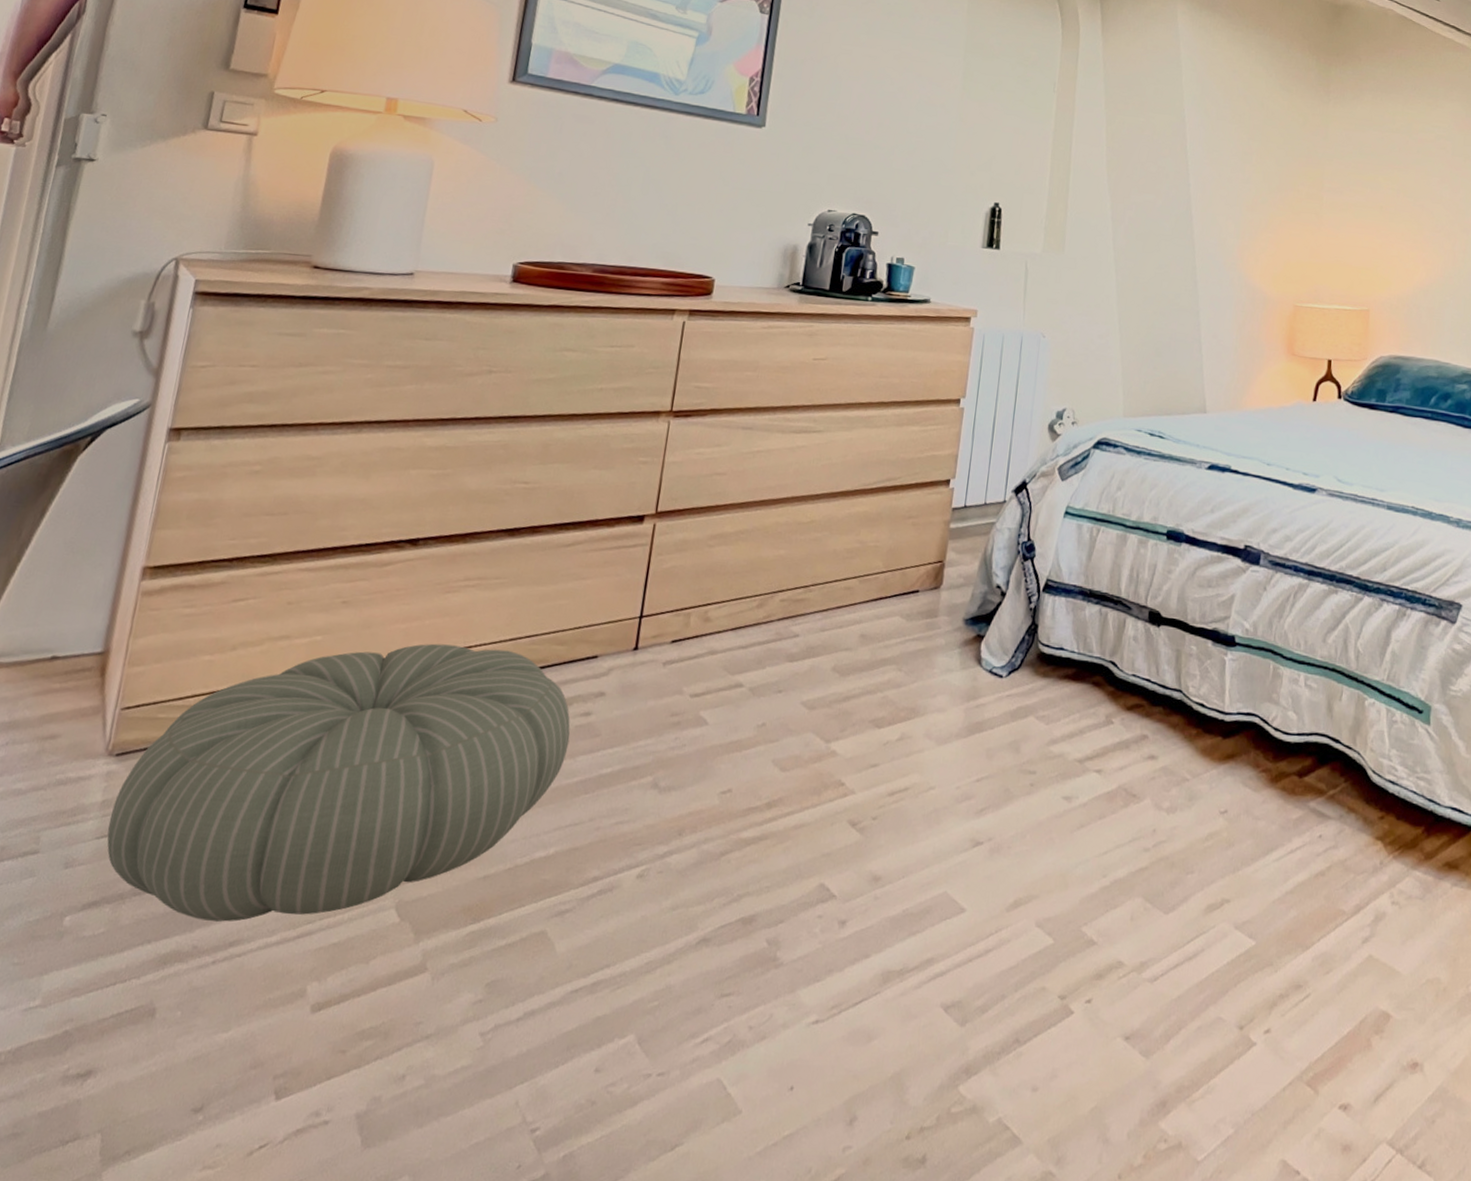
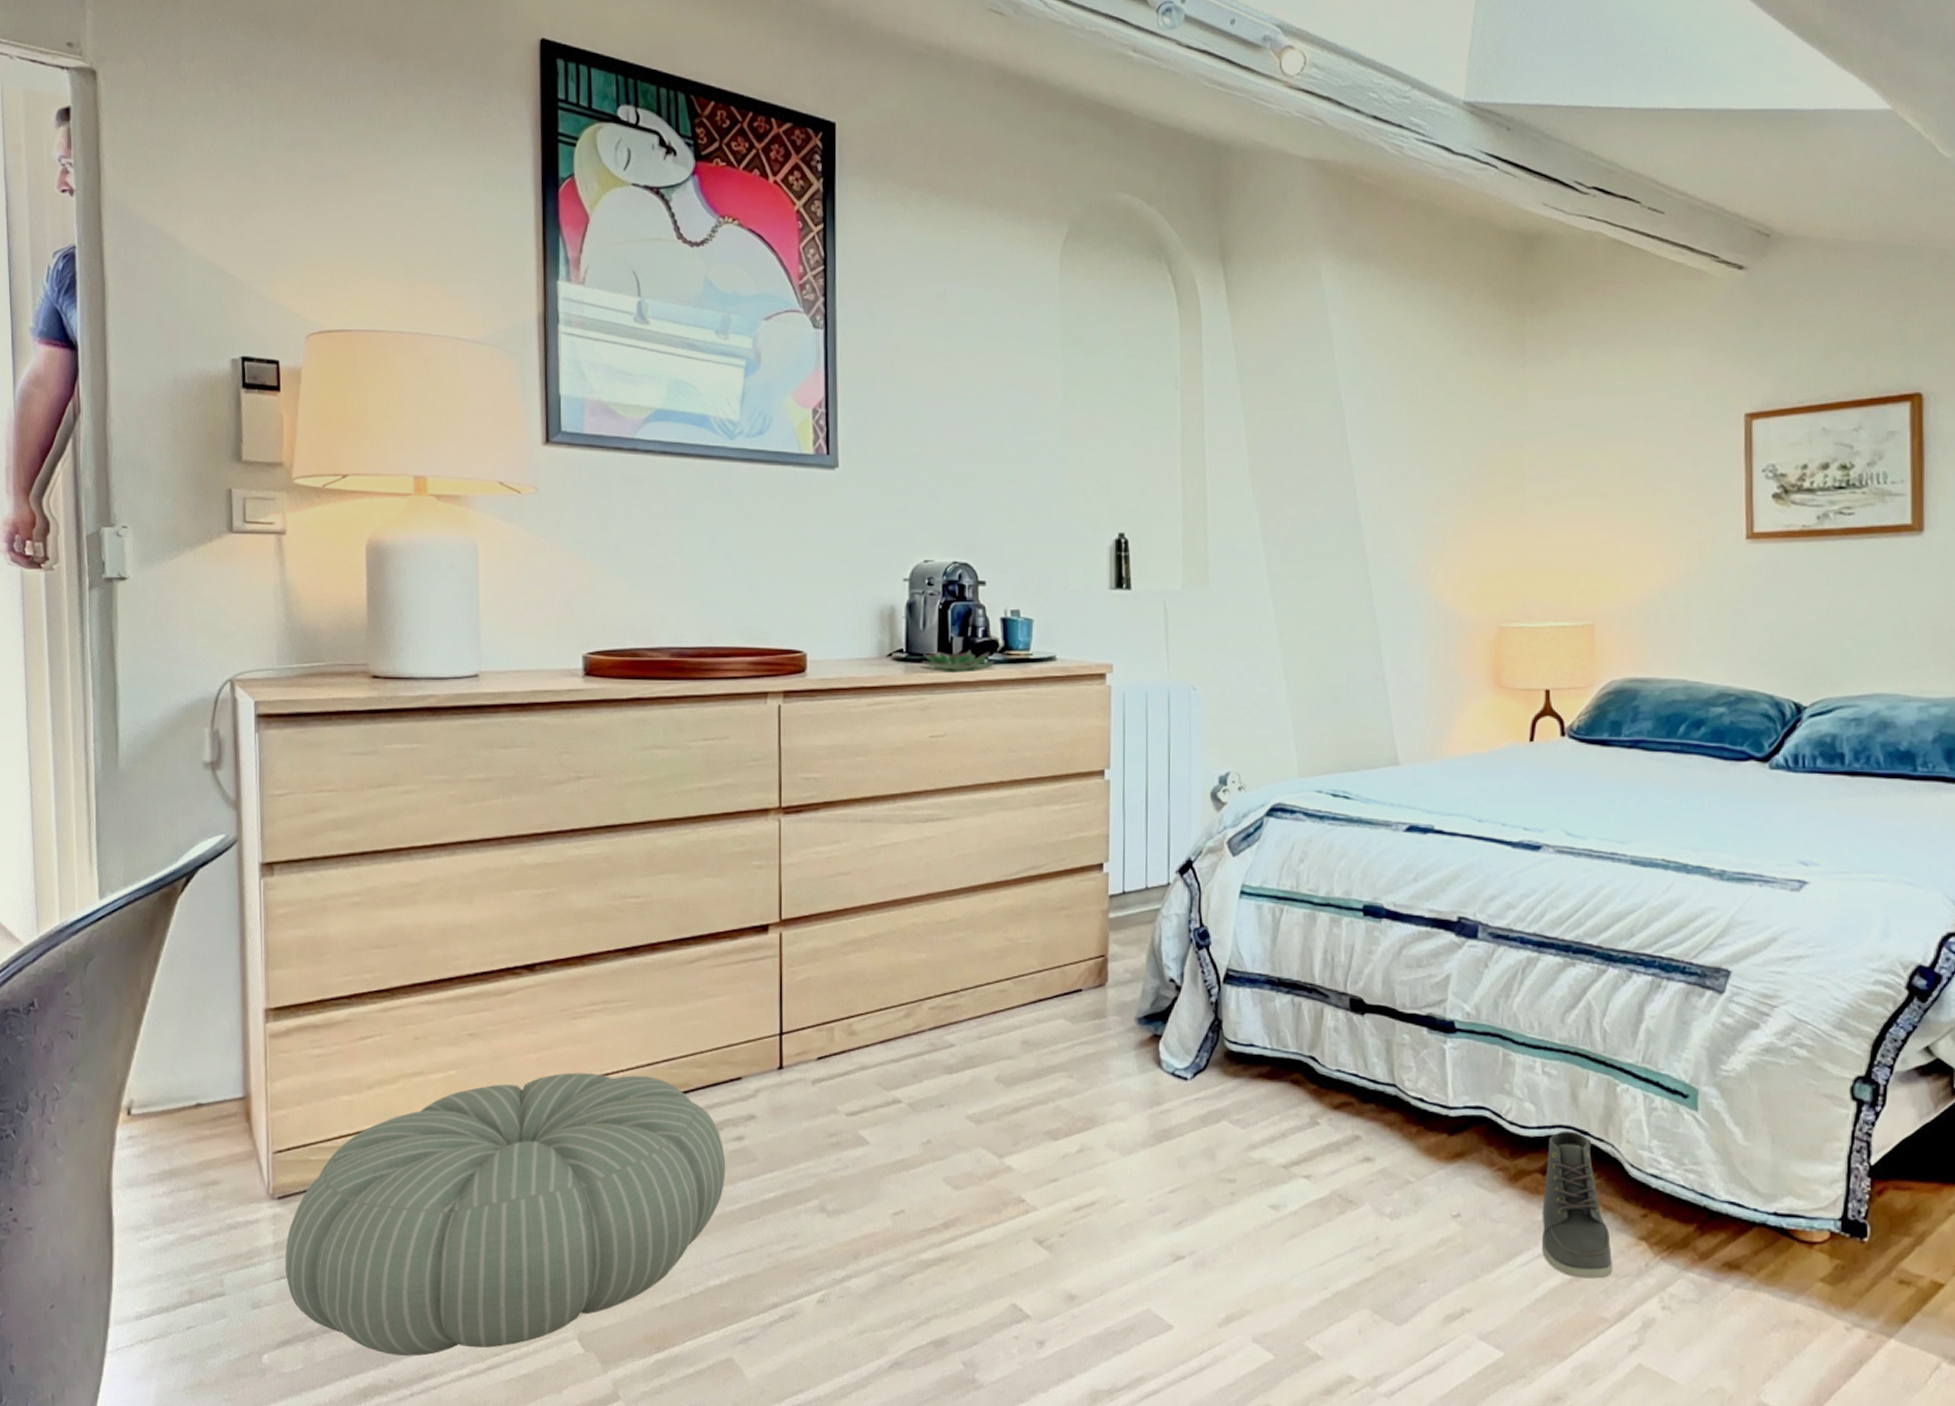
succulent plant: none [812,287,877,307] -> present [920,650,994,674]
sneaker: none [1294,738,1353,875] -> present [1542,1130,1613,1279]

